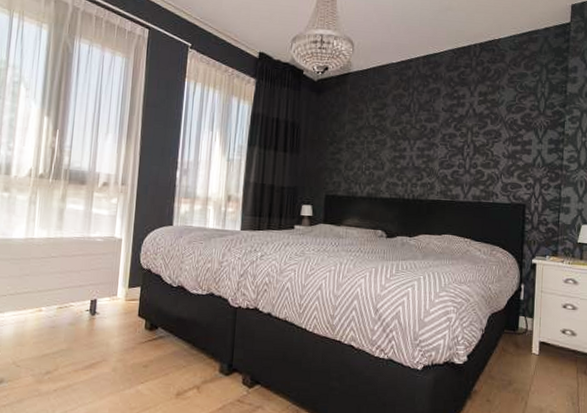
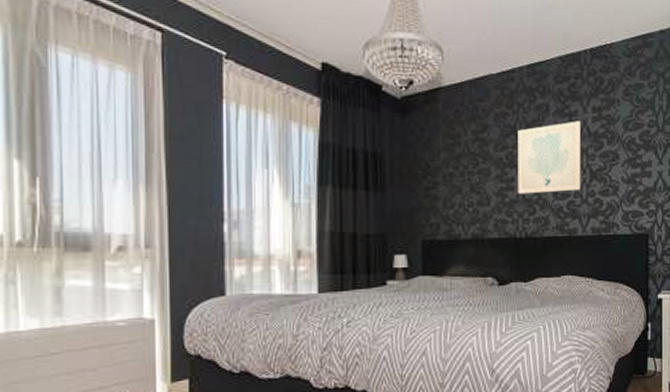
wall art: none [408,103,468,163] -> present [518,121,581,194]

